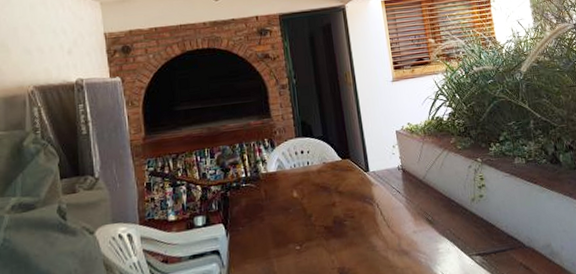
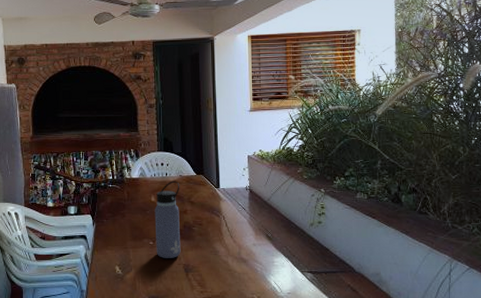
water bottle: none [298,169,334,265] -> present [154,181,181,258]

